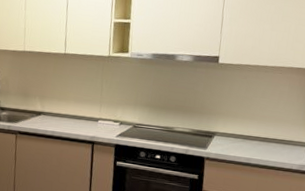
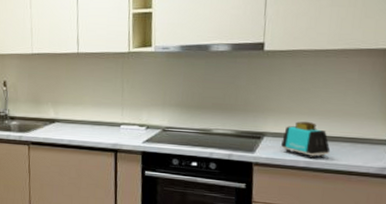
toaster: none [227,124,265,156] -> present [281,121,331,159]

